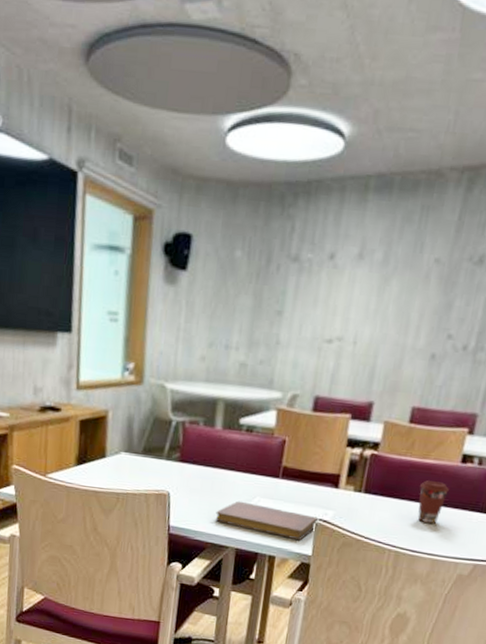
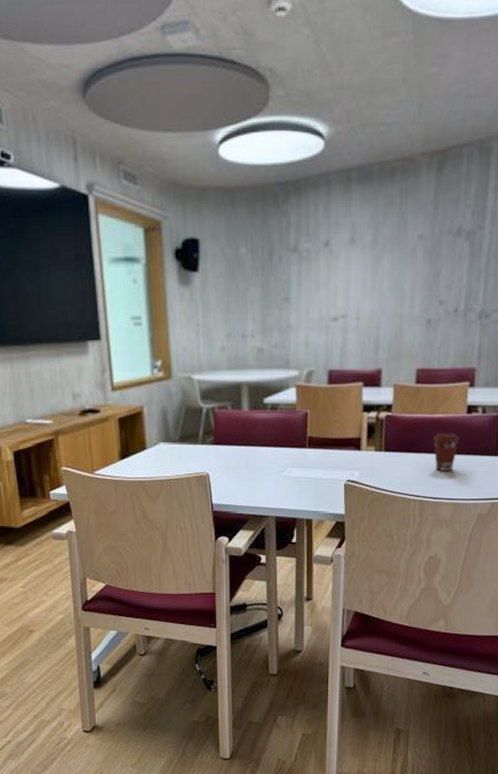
notebook: present [215,500,319,541] -> none [253,473,347,502]

